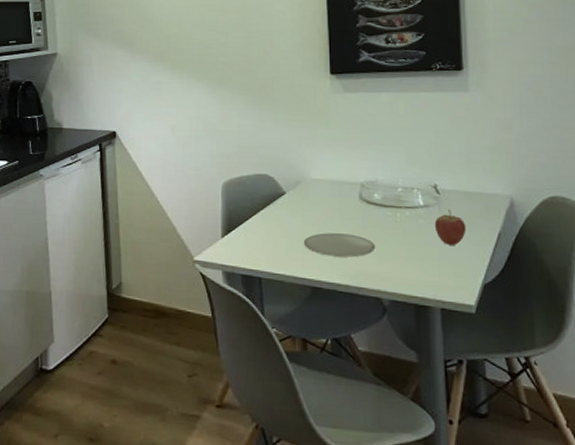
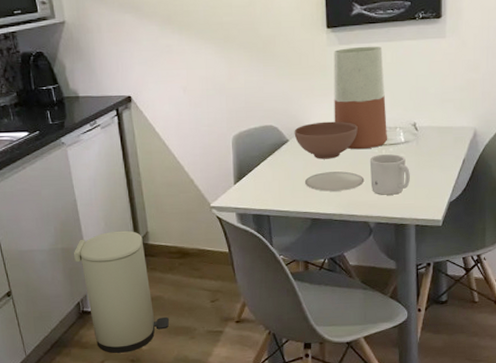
pedal bin: none [38,277,138,428] -> present [73,230,170,353]
bowl: none [292,174,367,218] -> present [294,121,358,159]
vase: none [338,95,402,211] -> present [334,46,387,150]
mug: none [381,218,432,268] -> present [369,154,410,195]
fruit: present [434,209,467,245] -> none [412,142,438,173]

